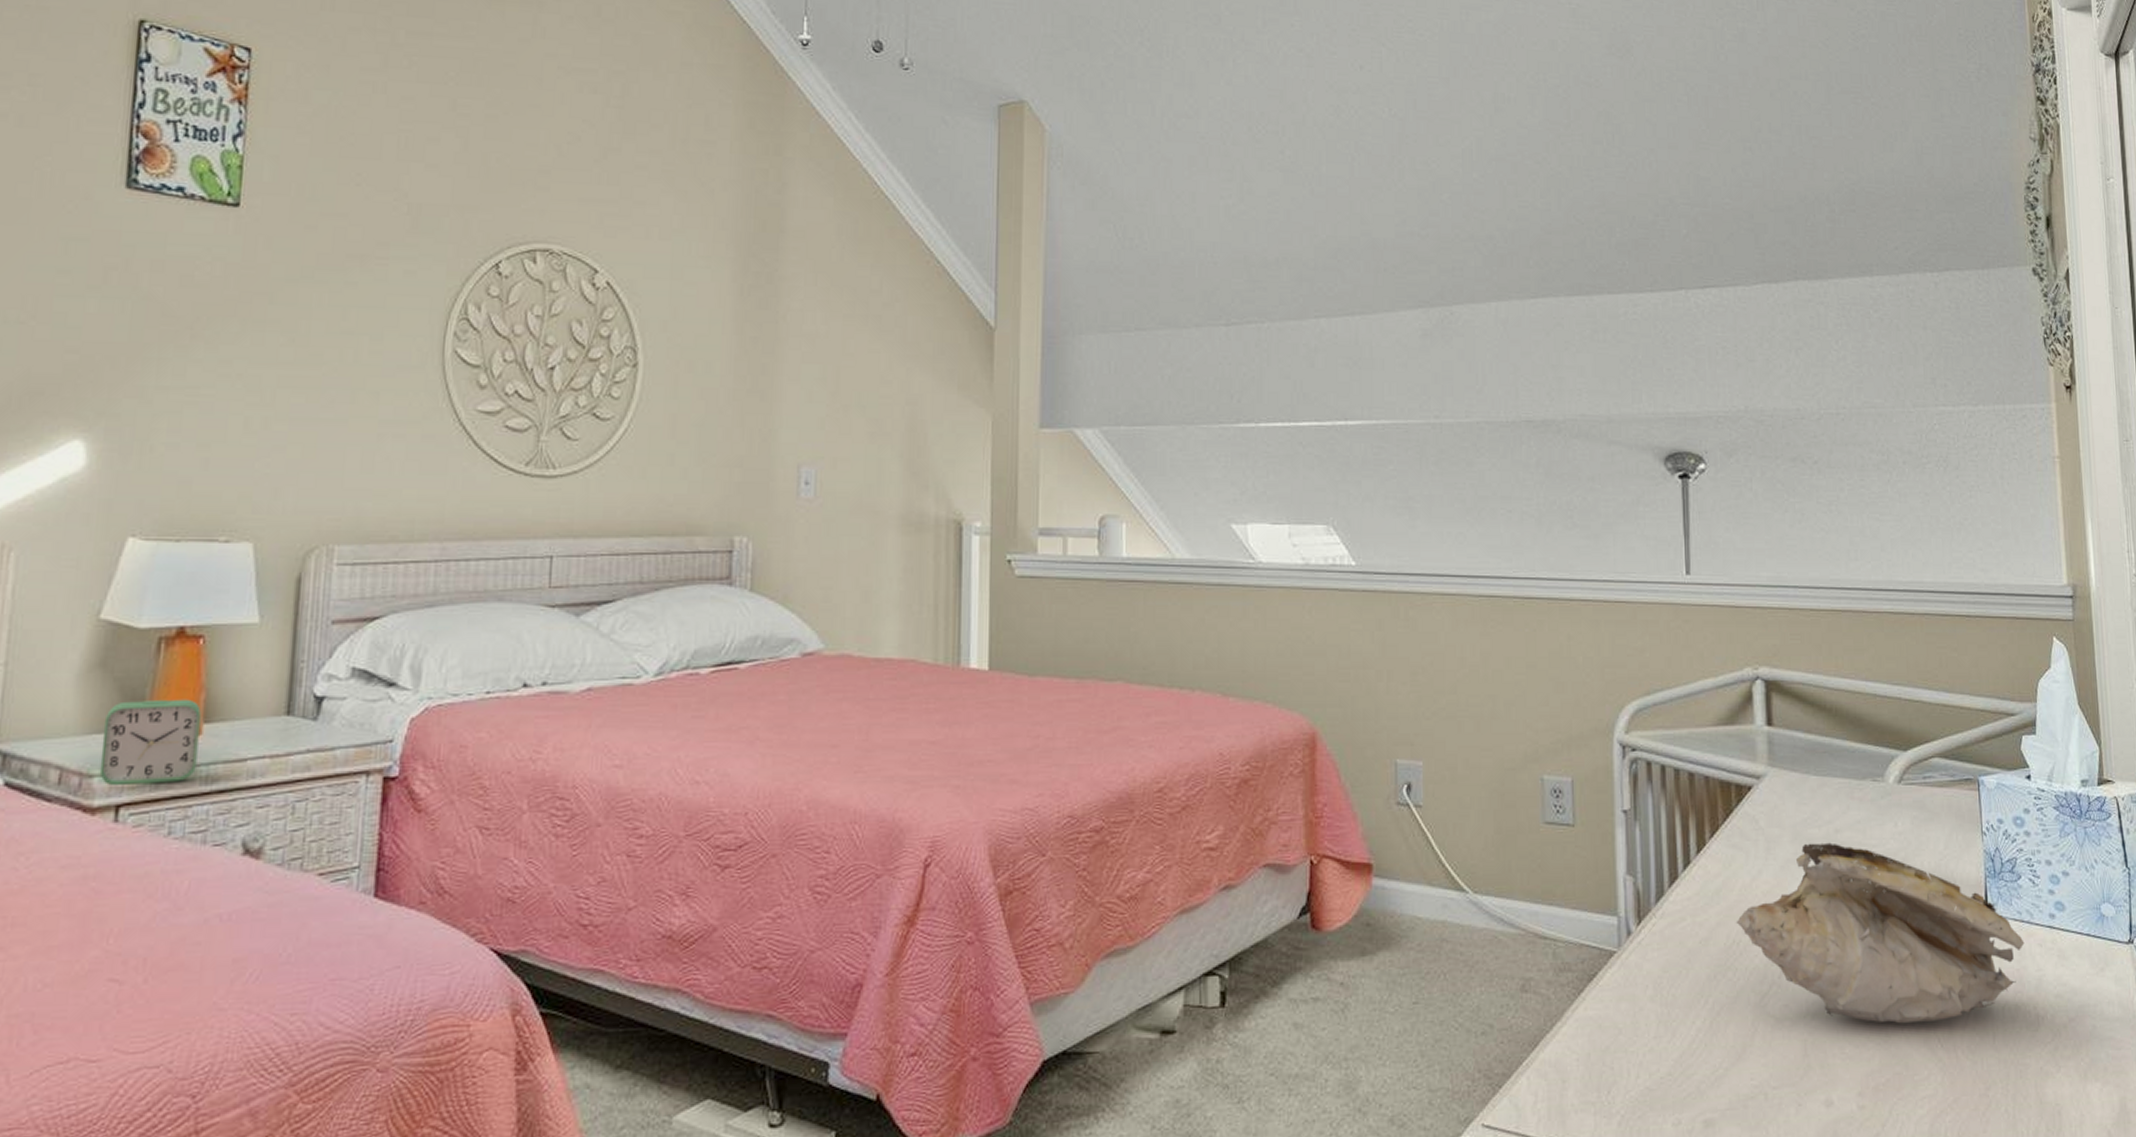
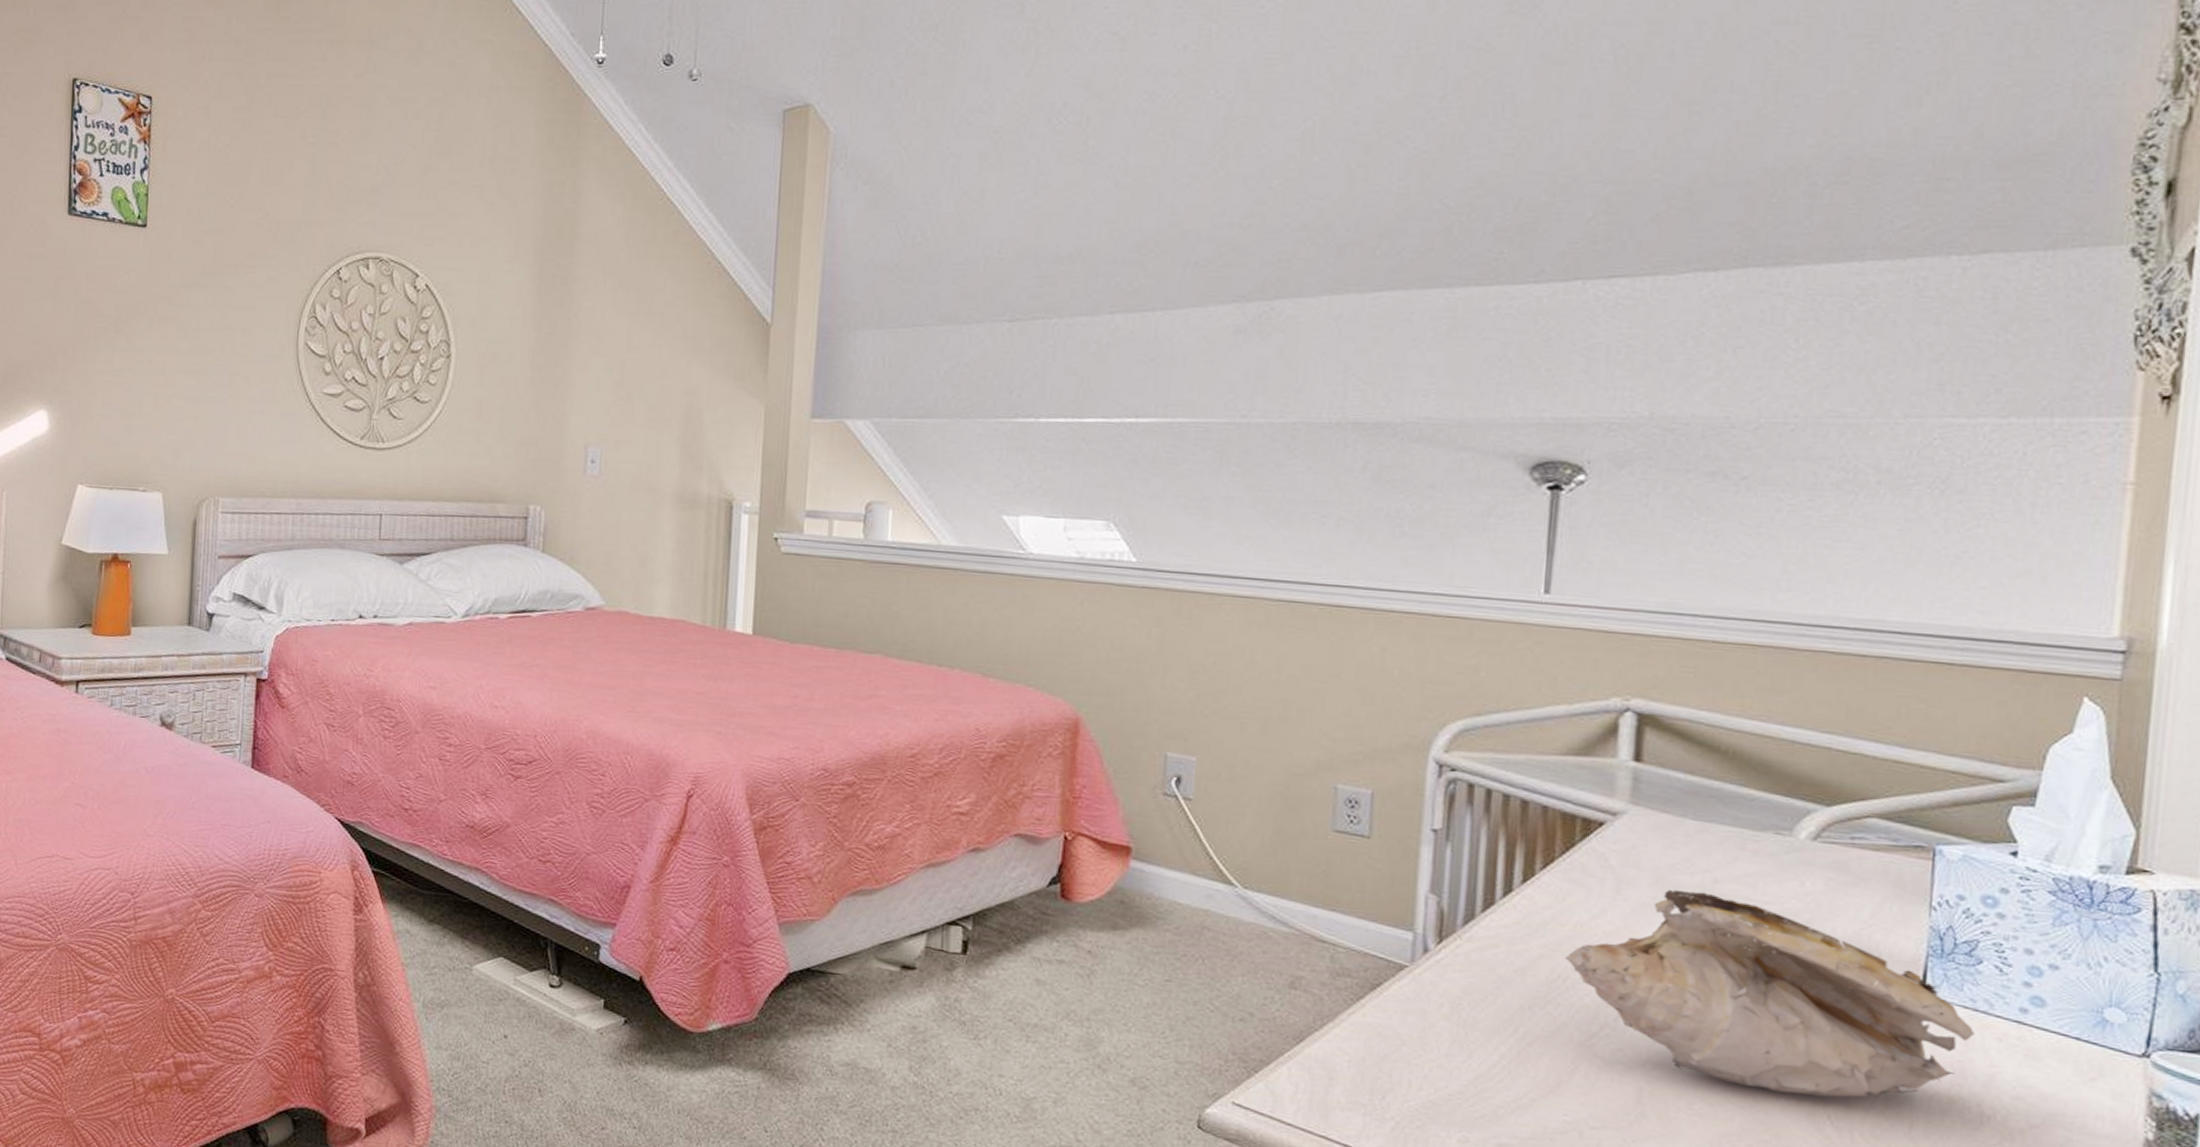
alarm clock: present [99,699,201,785] -> none [65,606,130,668]

